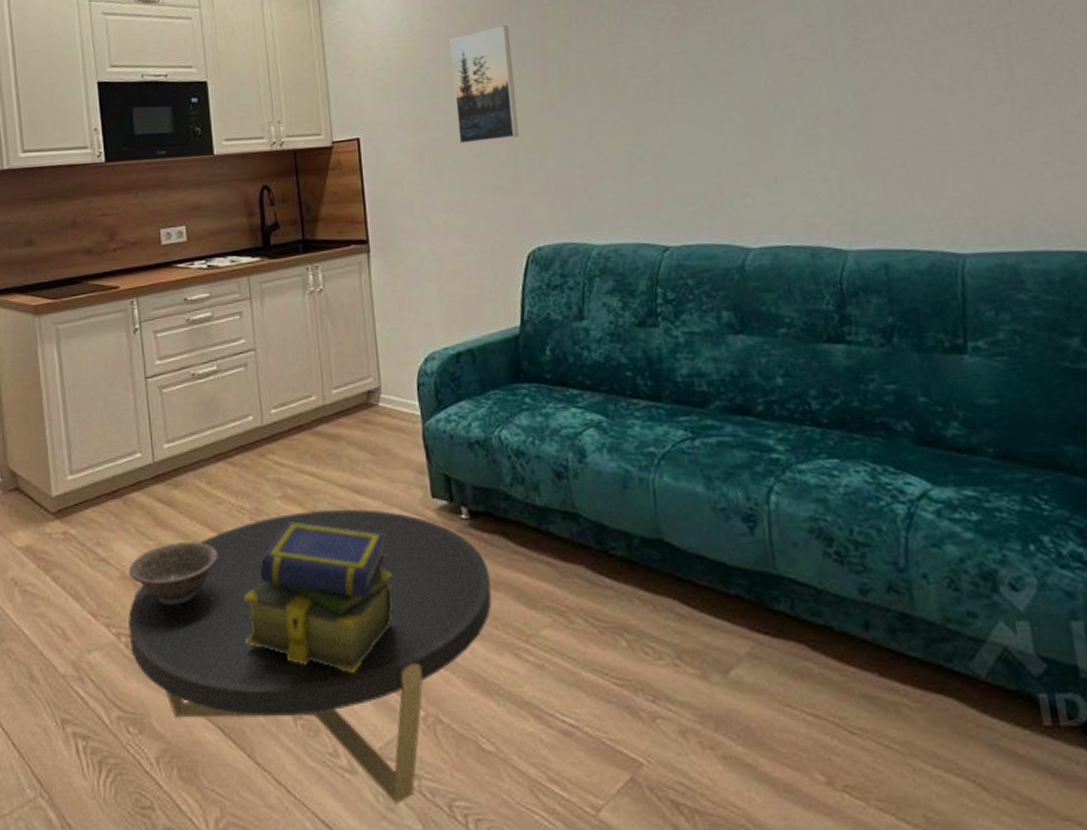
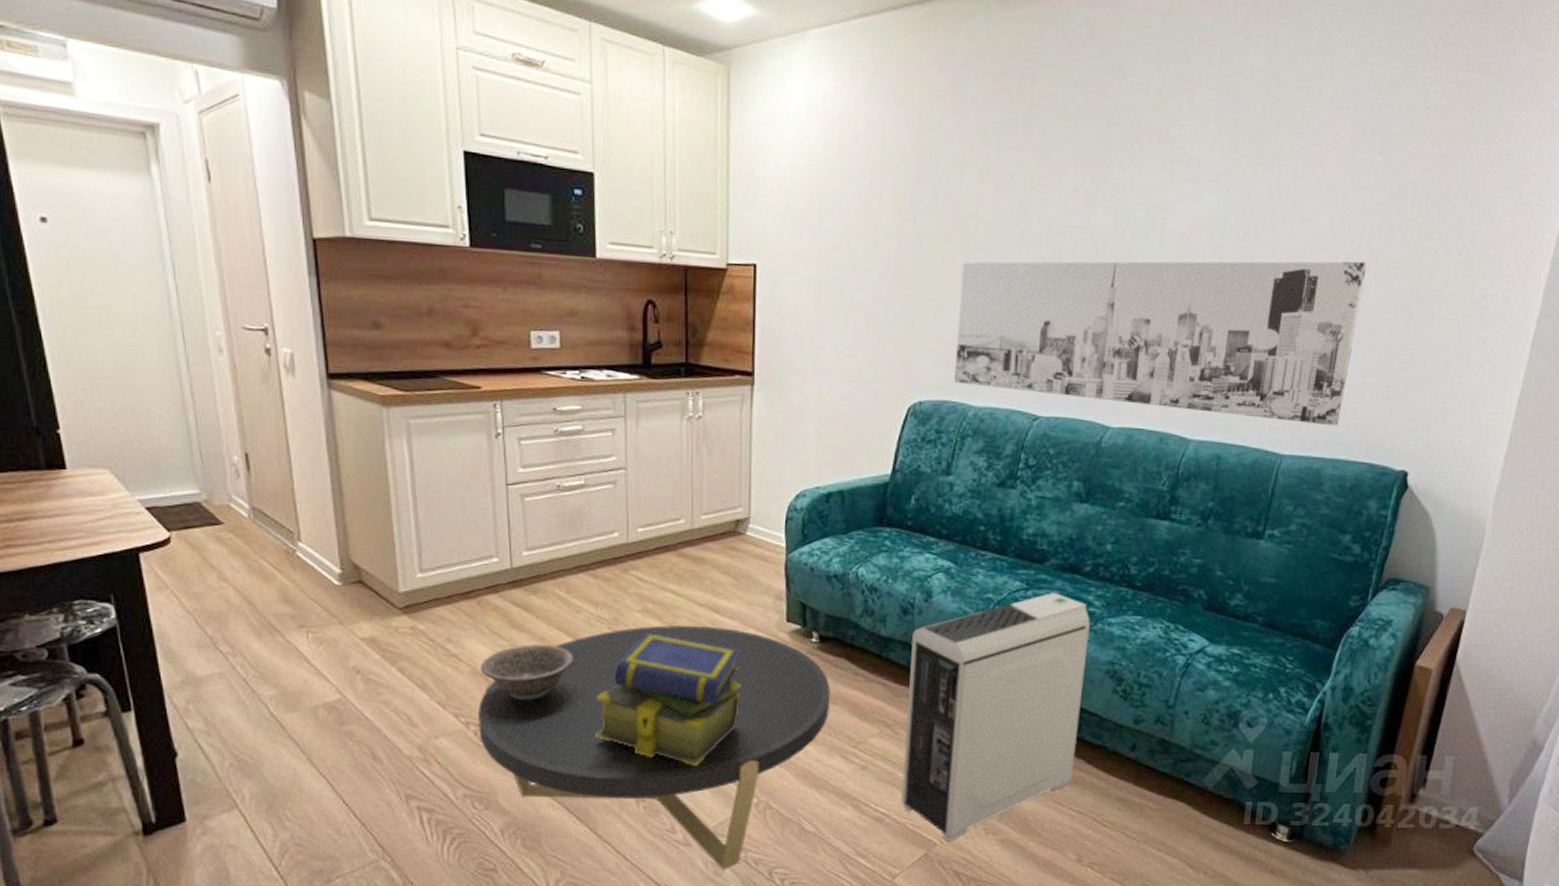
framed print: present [450,25,519,144] -> none [858,166,925,289]
wall art: none [560,37,1024,224] -> present [954,261,1367,426]
air purifier: none [571,439,797,760] -> present [901,592,1090,841]

